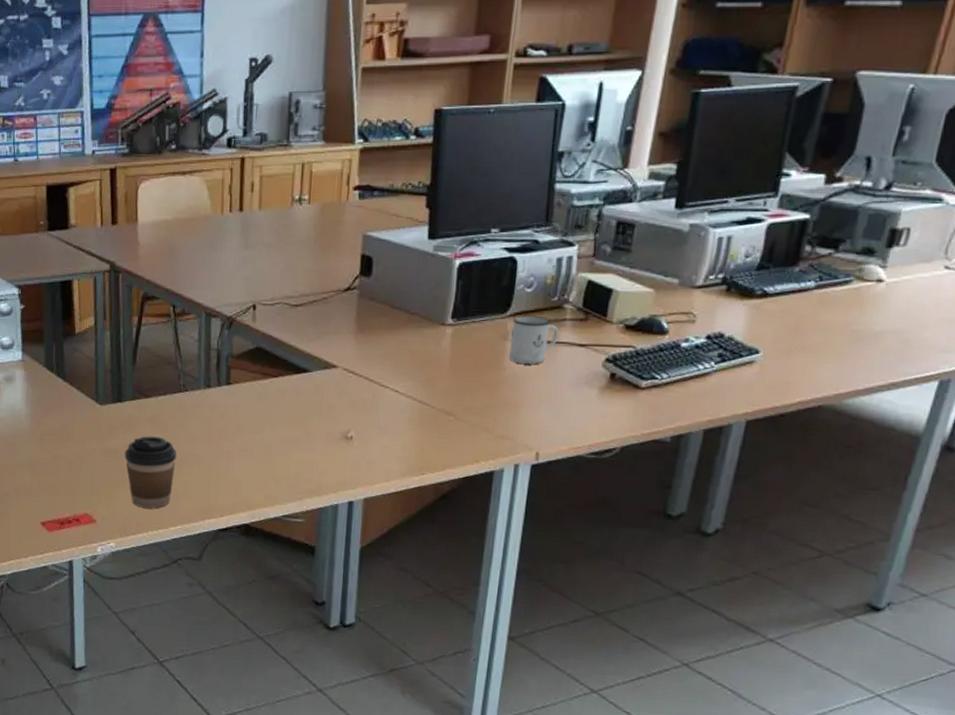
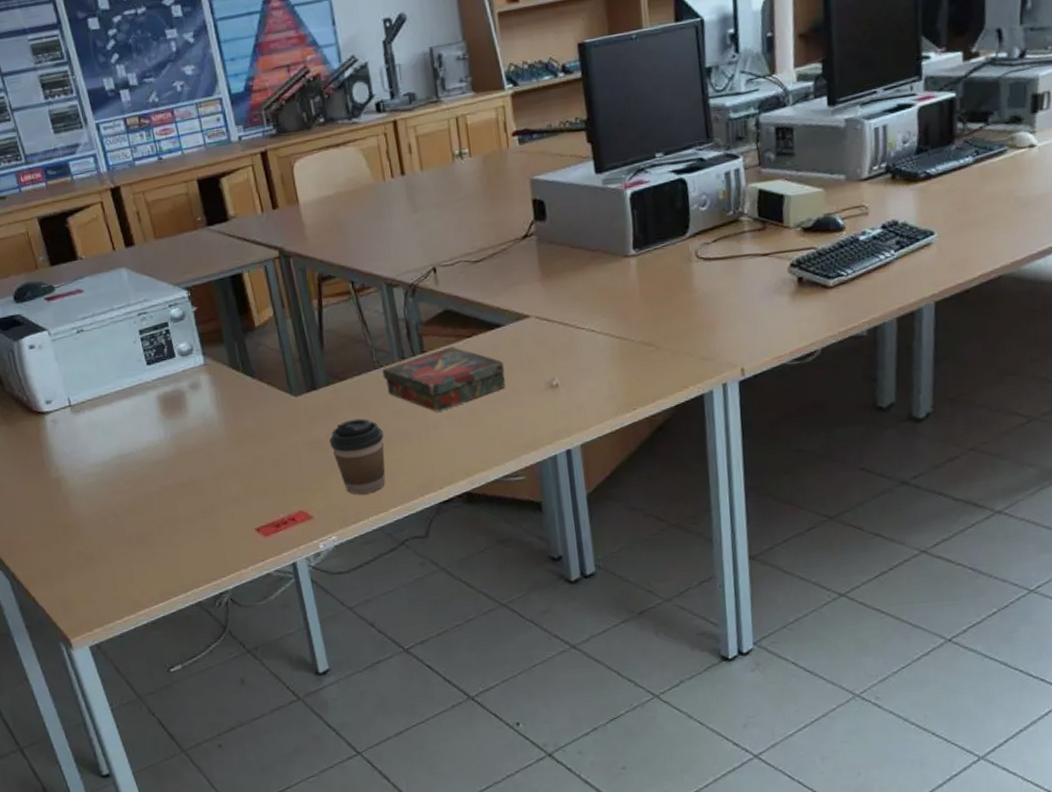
book: none [186,383,304,443] -> present [382,346,506,412]
mug: present [509,315,560,364] -> none [694,232,741,283]

